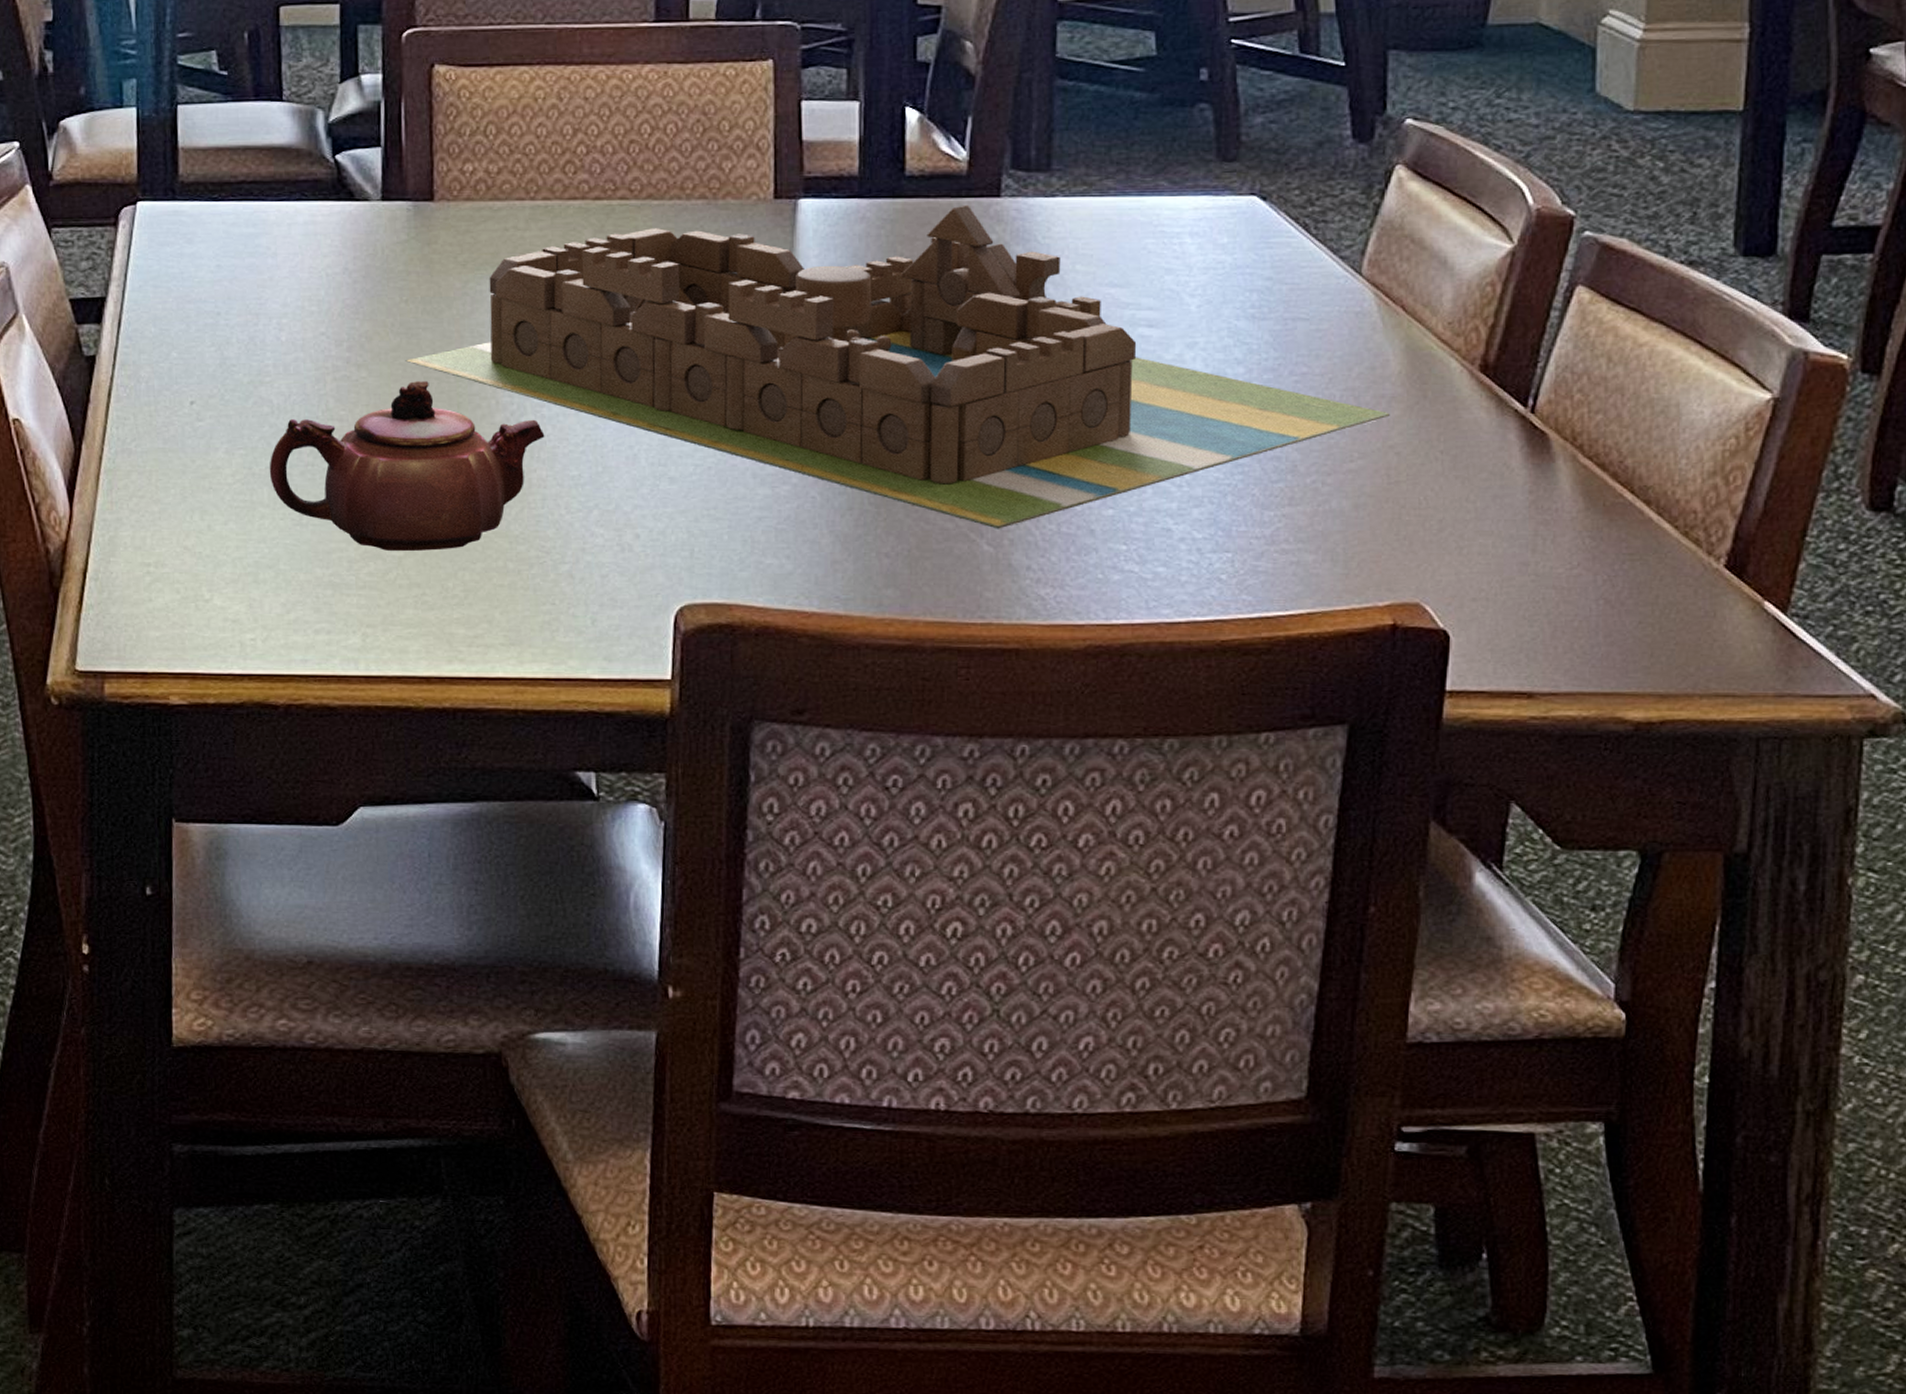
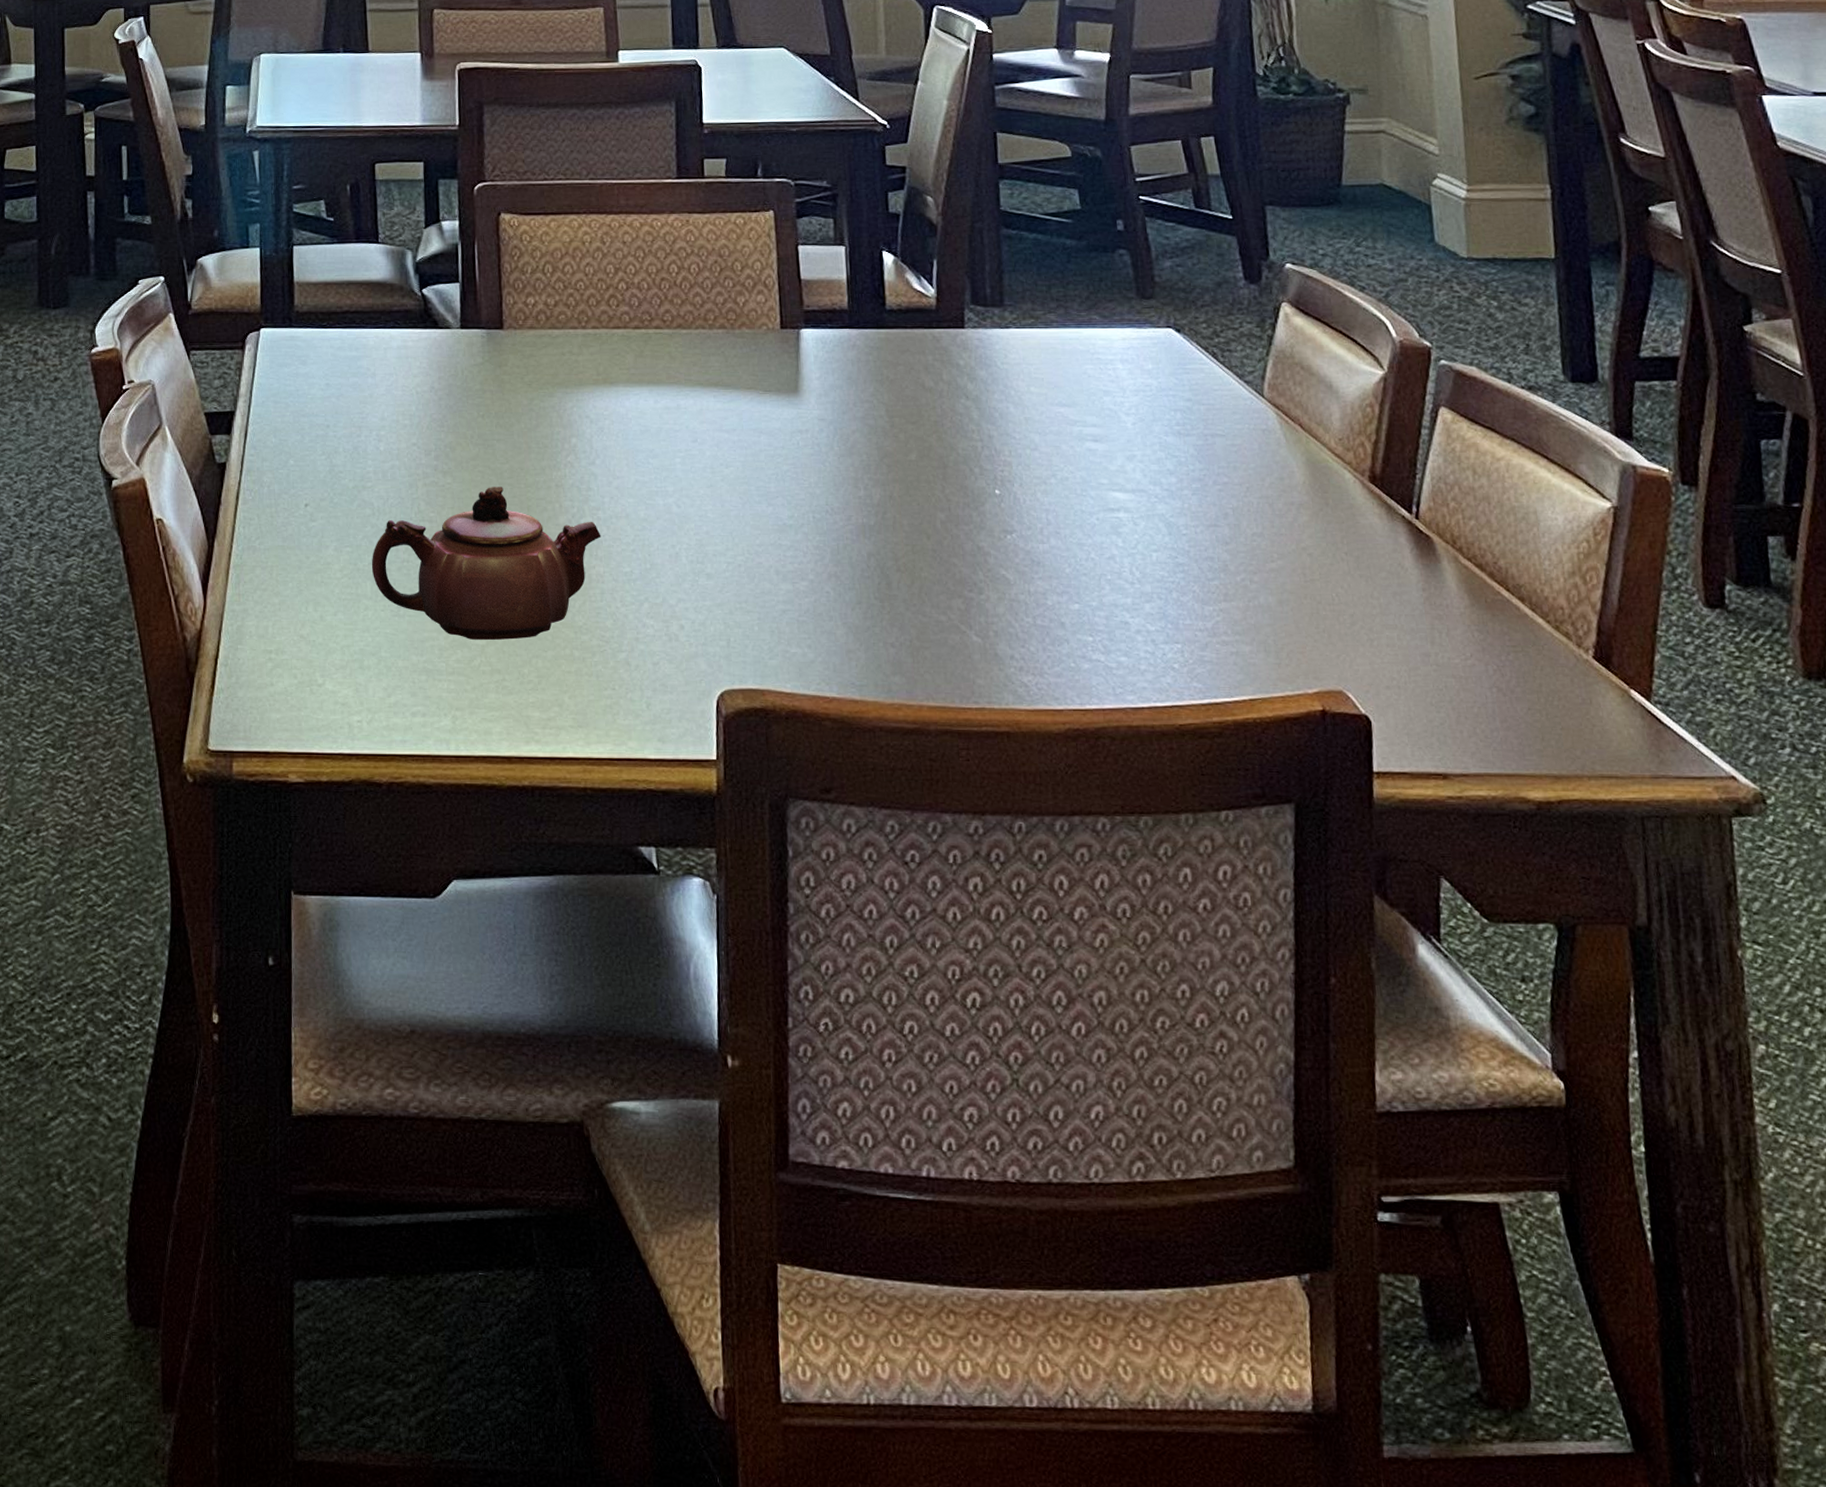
board game: present [405,204,1390,529] -> none [483,334,1300,622]

